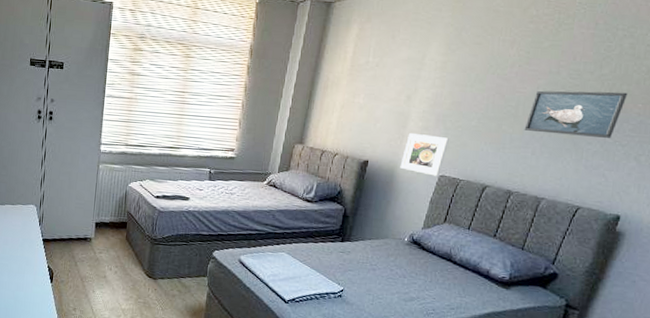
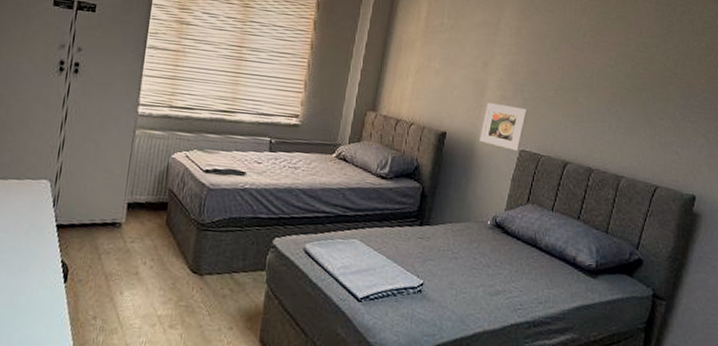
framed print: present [524,90,628,138] -> none [600,62,691,114]

